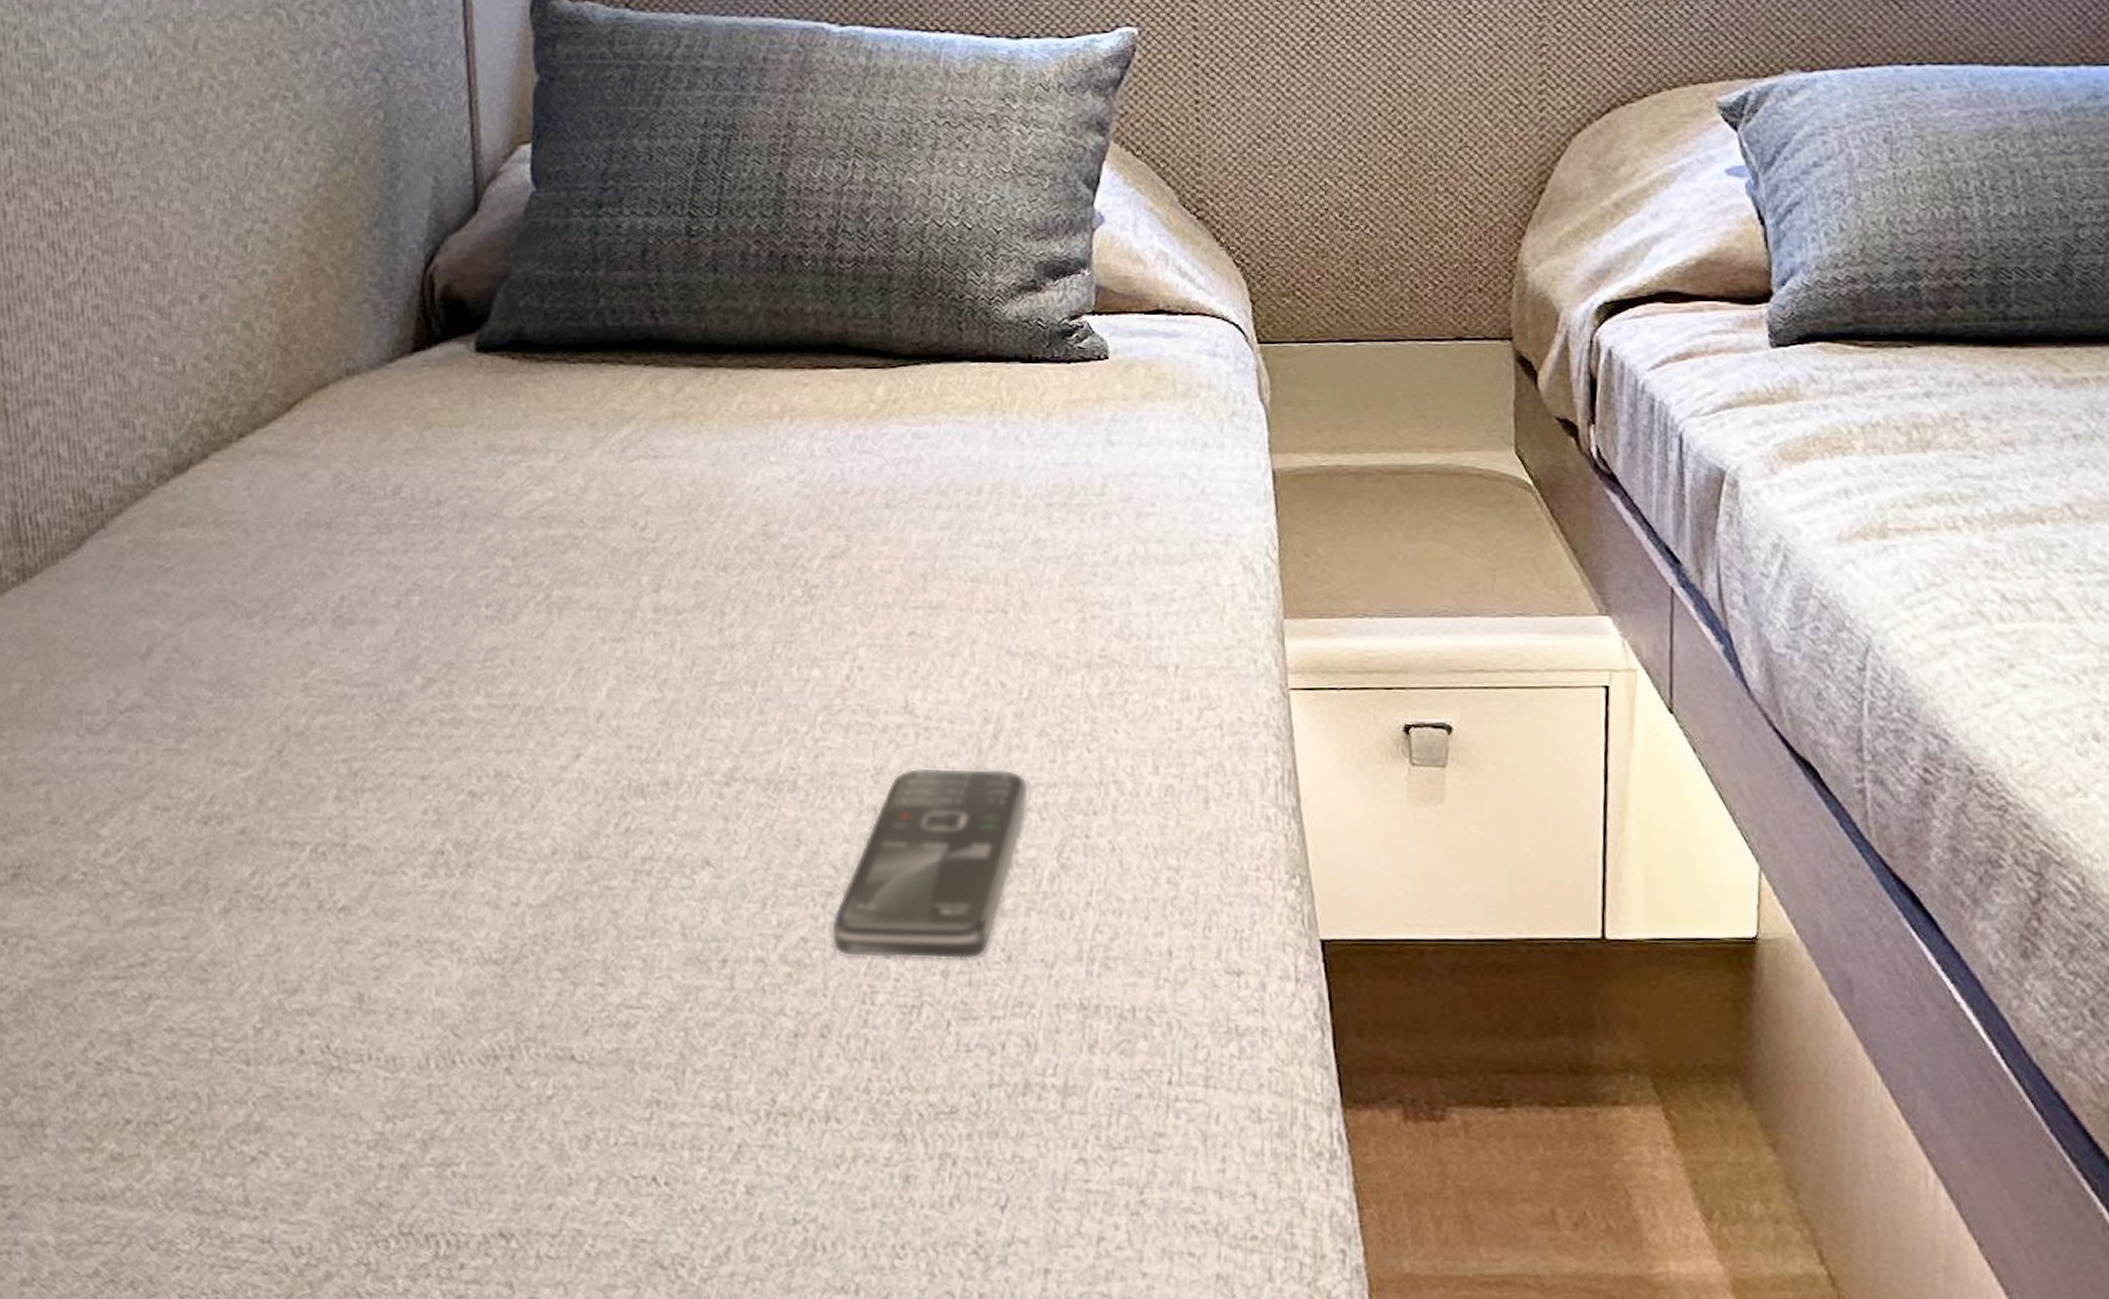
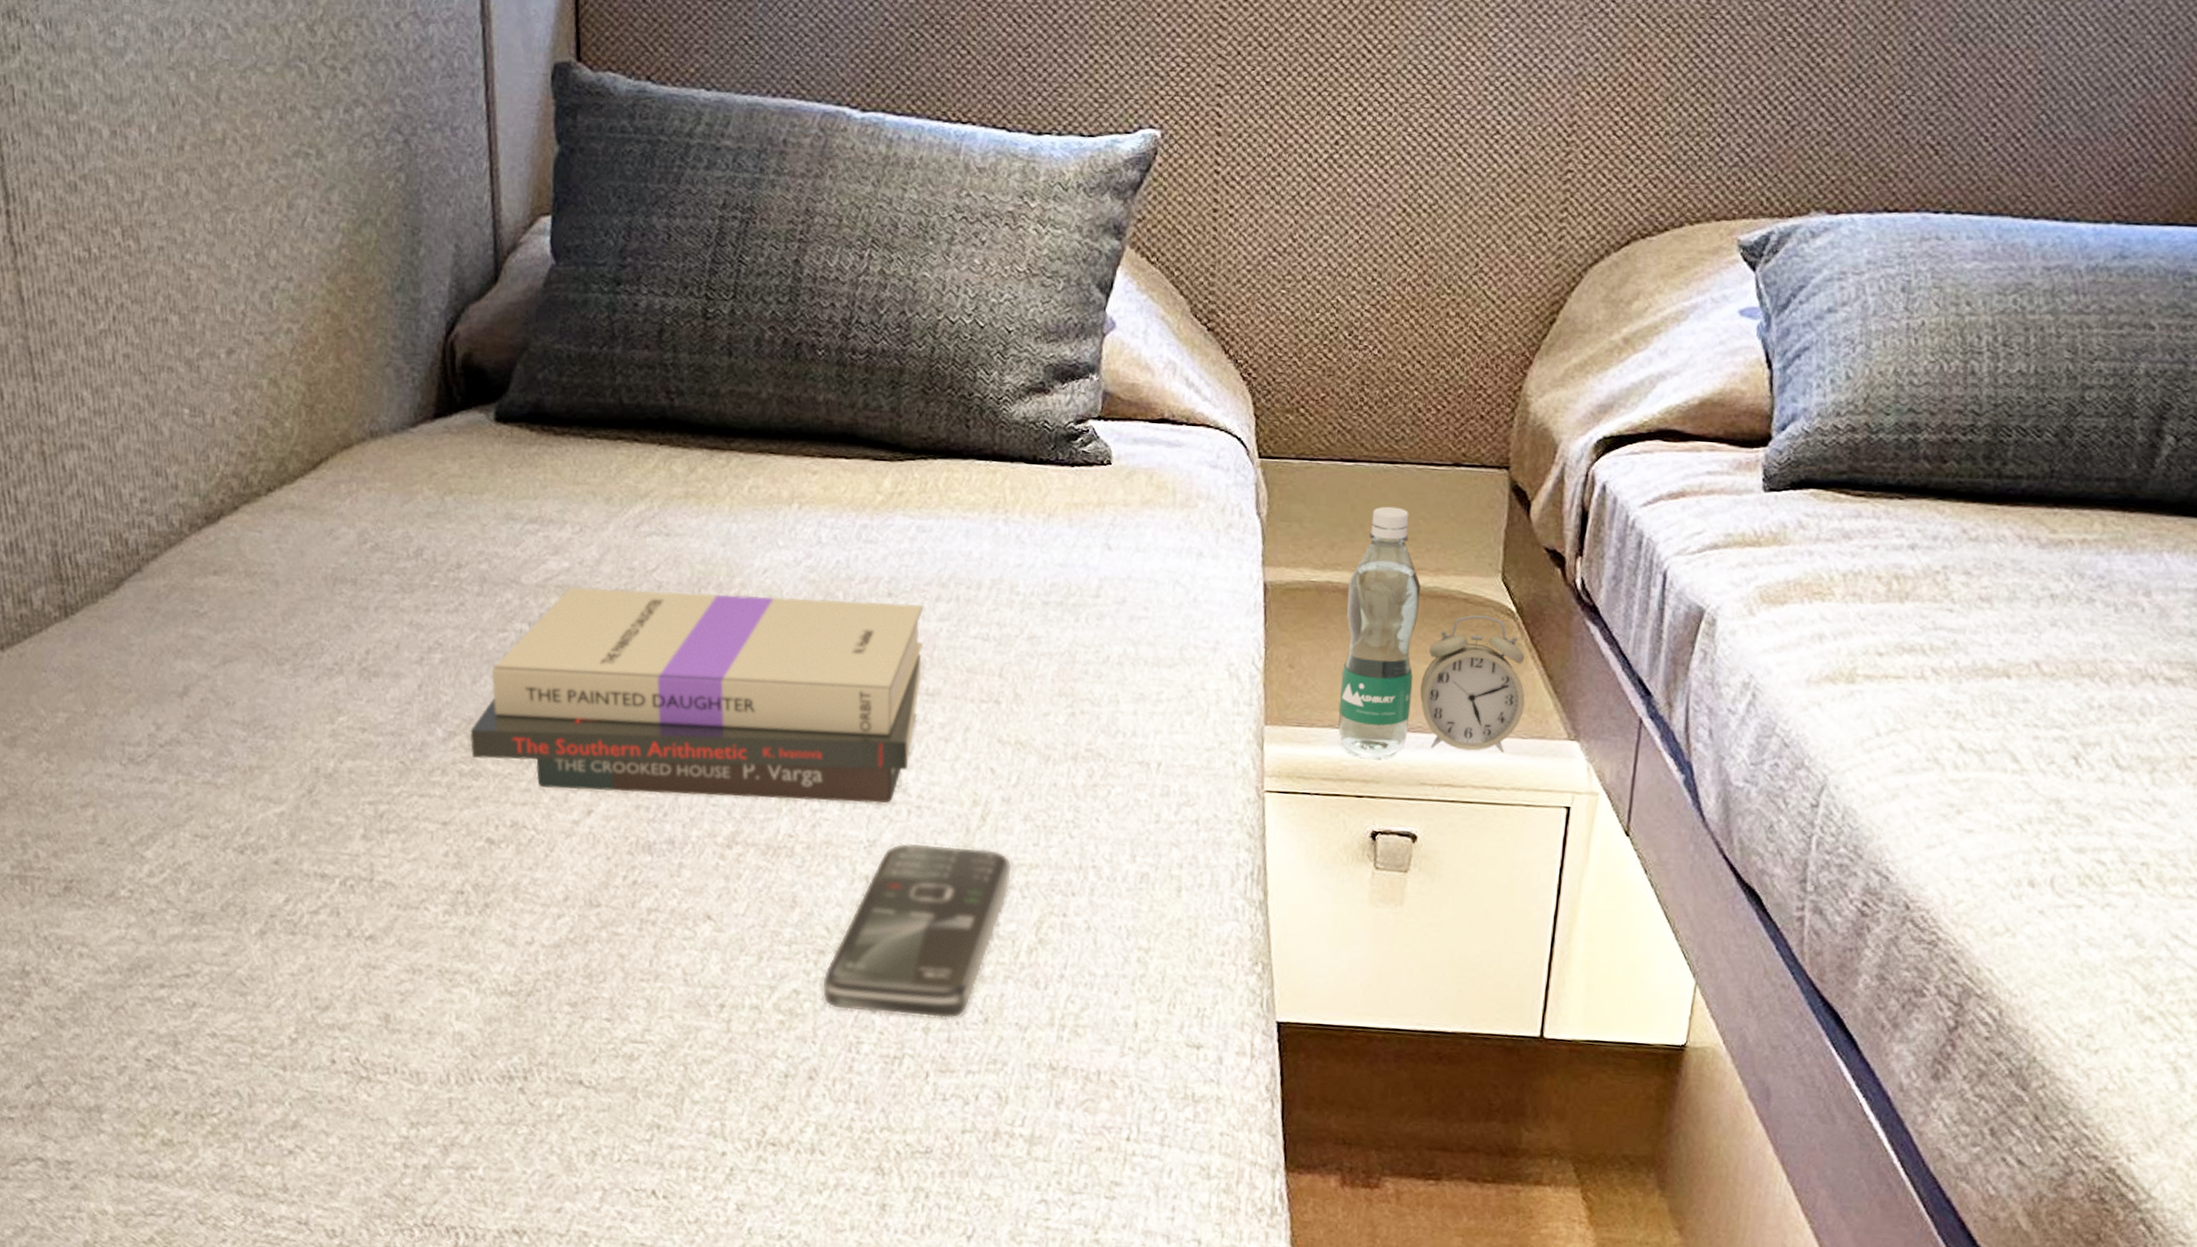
books: none [450,513,924,733] -> present [469,587,923,804]
bottle: none [1359,385,1434,647] -> present [1338,506,1421,759]
alarm clock: none [1442,490,1551,634] -> present [1420,614,1525,754]

